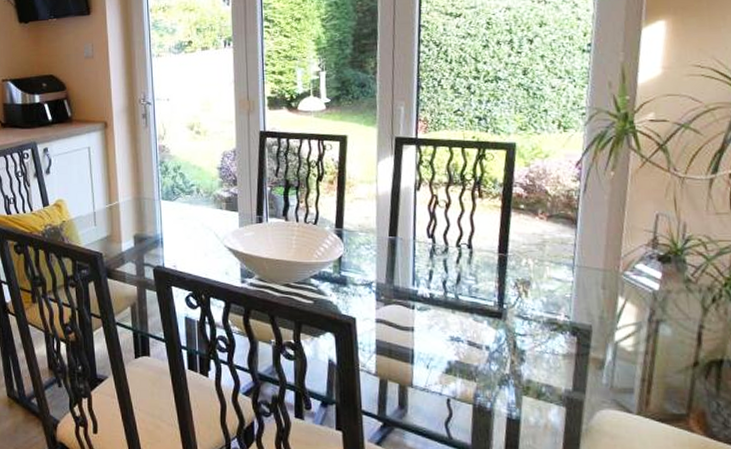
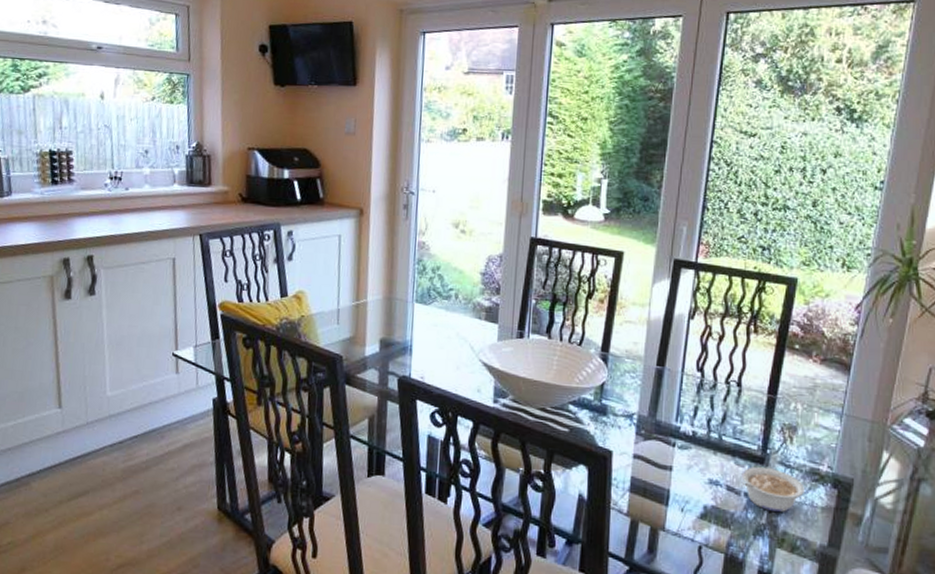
legume: none [481,320,544,363] -> present [741,466,804,513]

